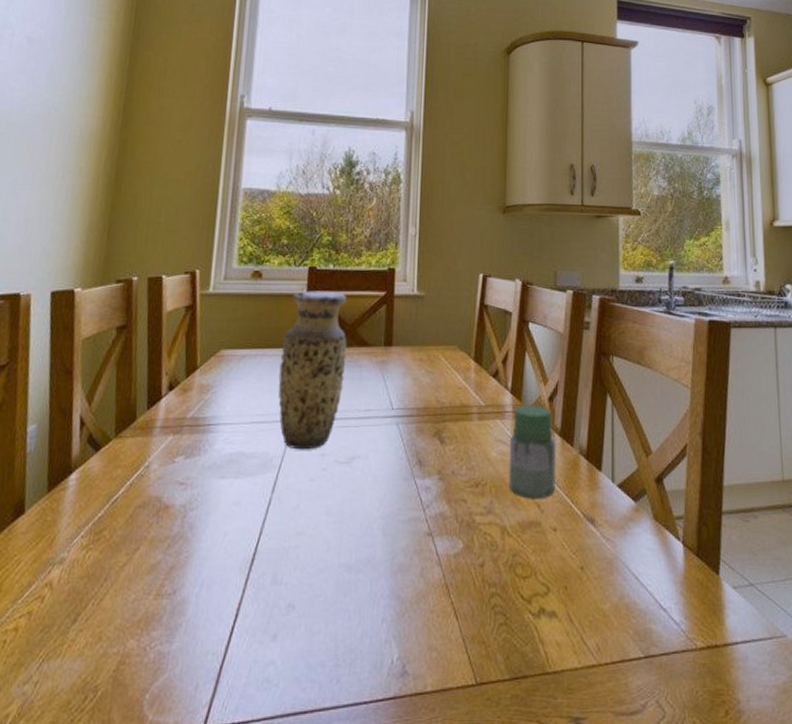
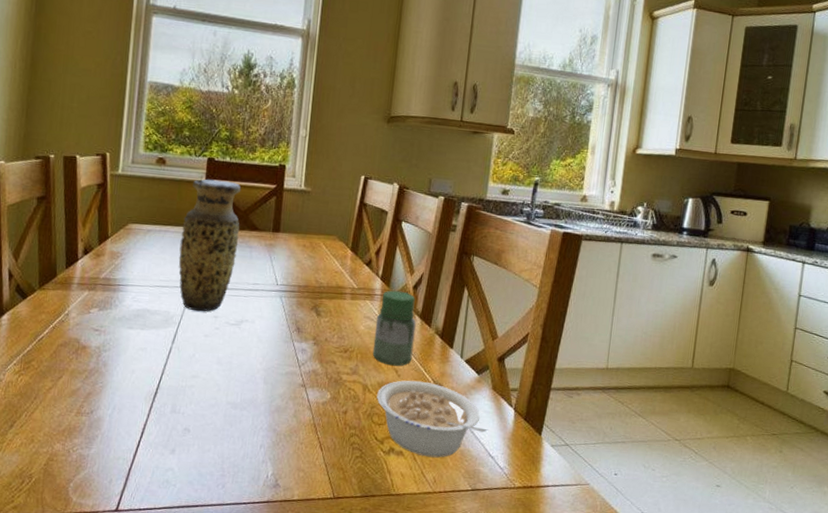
legume: none [518,516,656,617] -> present [376,380,489,458]

